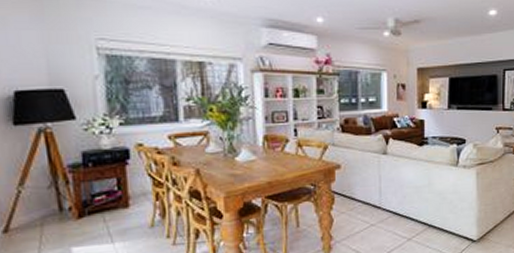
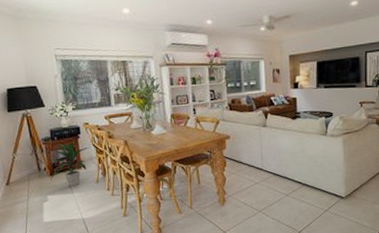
indoor plant: none [77,168,144,233] -> present [50,141,90,187]

